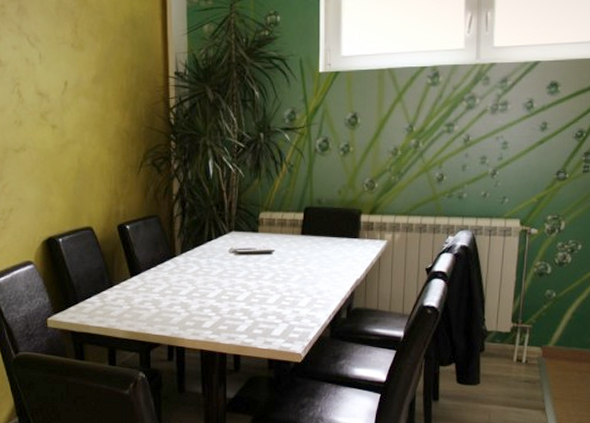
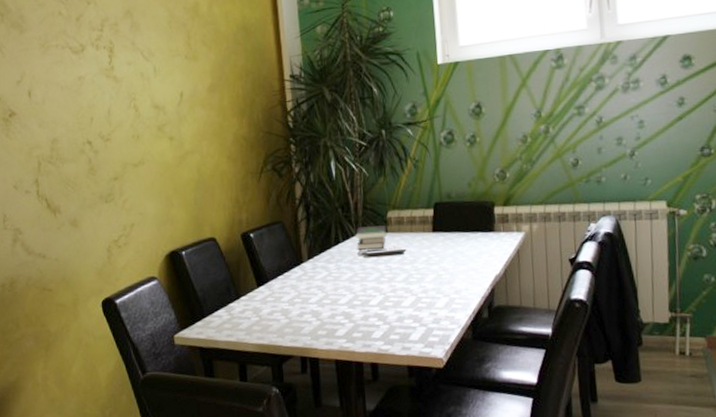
books: none [228,226,258,249] -> present [356,225,388,251]

